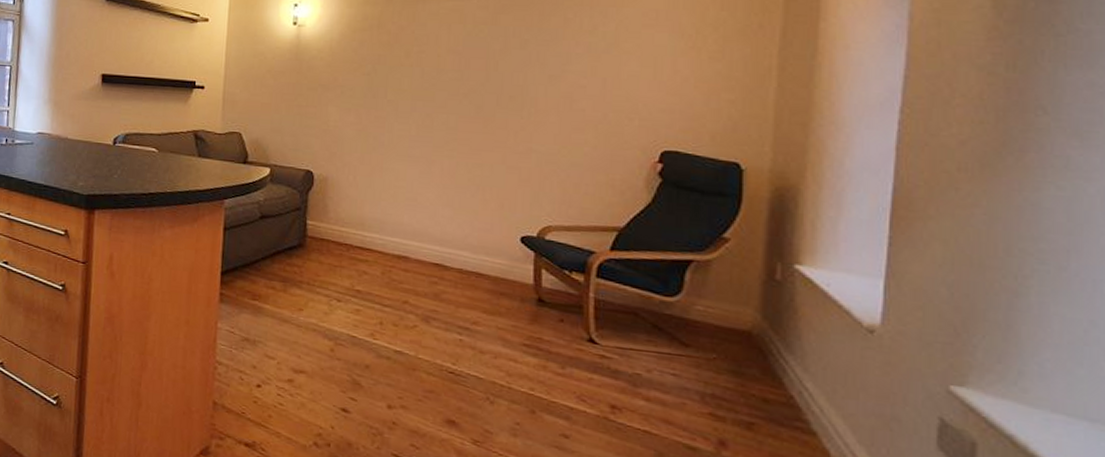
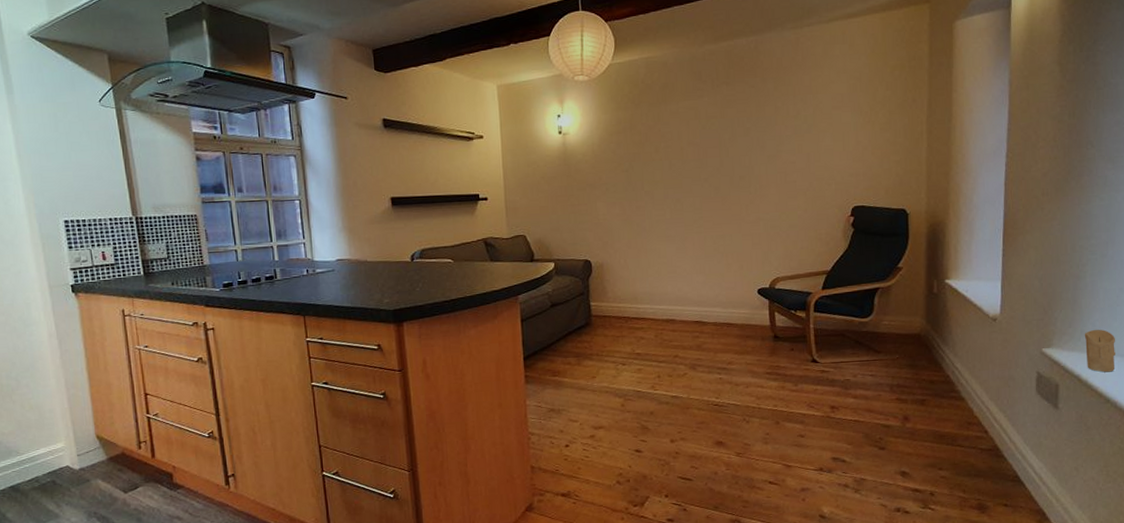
candle: none [1024,372,1082,442] -> present [1084,329,1116,373]

